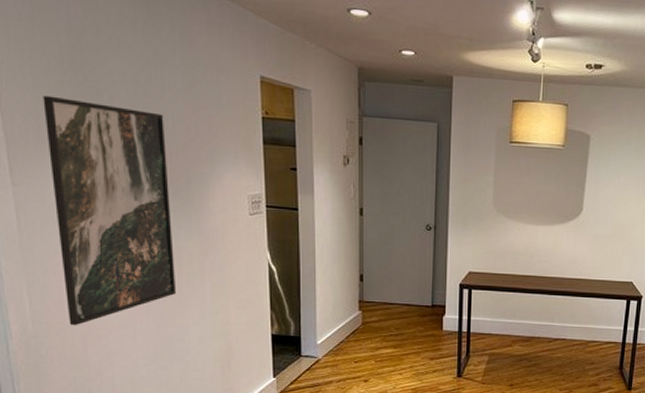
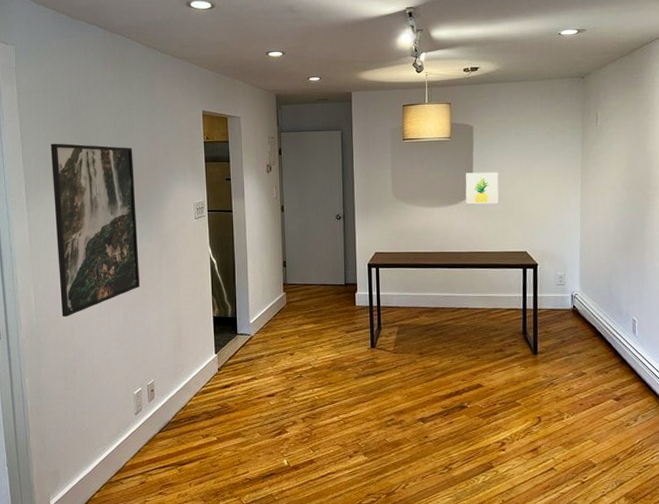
wall art: none [574,189,612,227] -> present [465,171,499,204]

